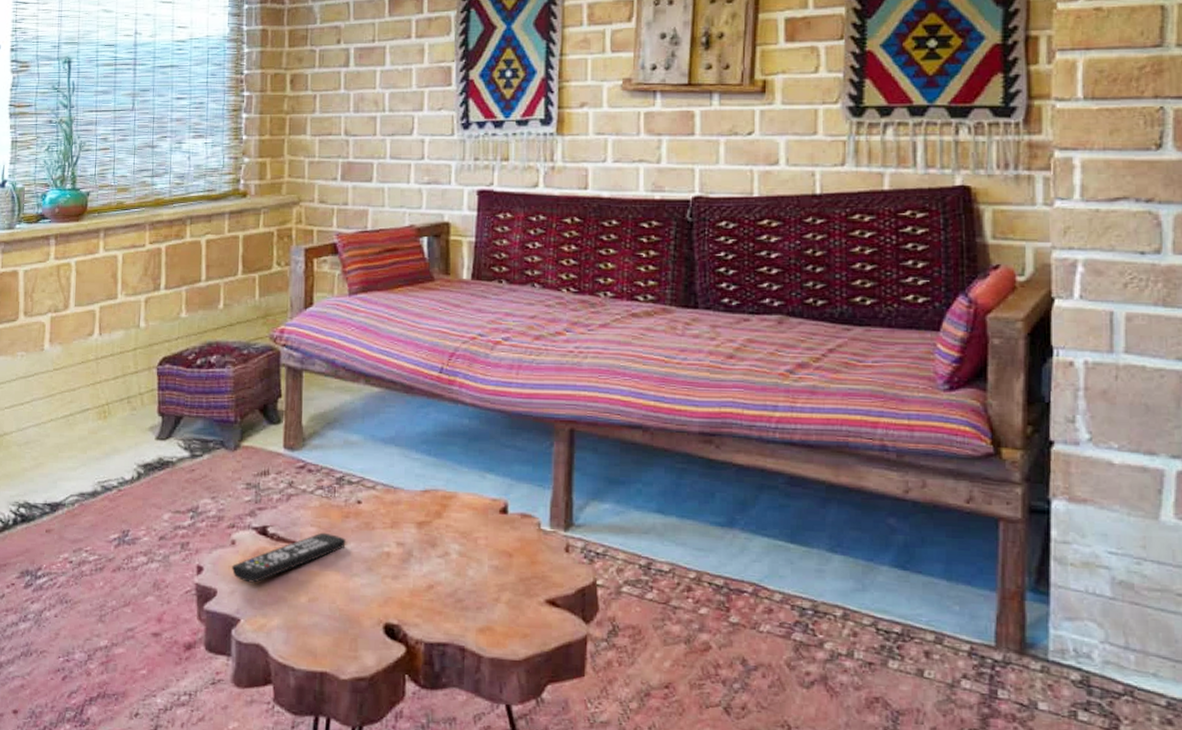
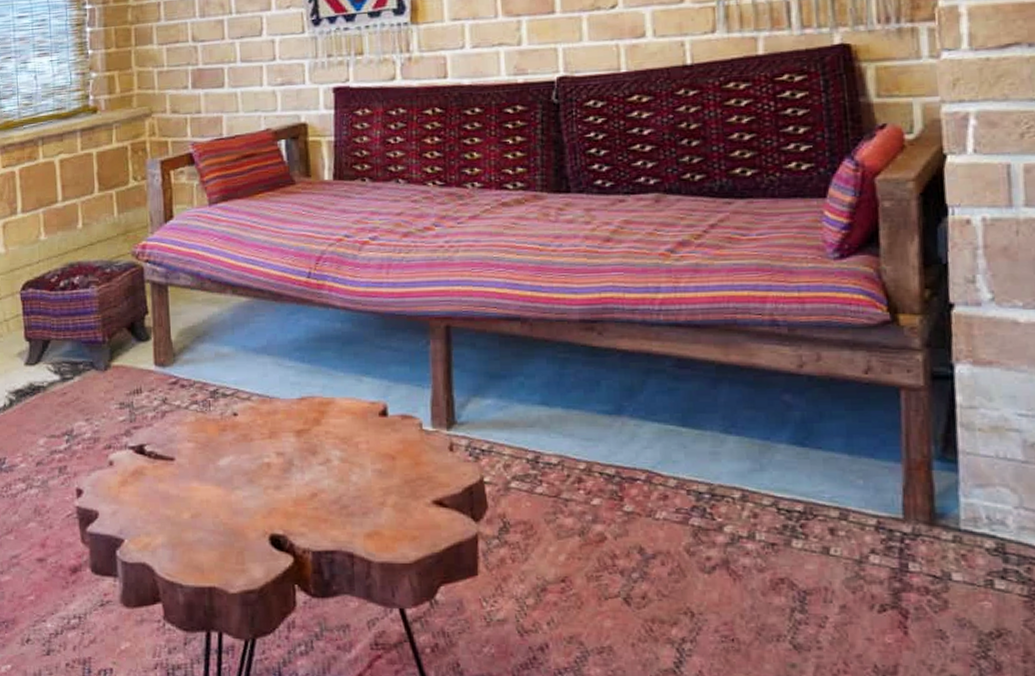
remote control: present [232,532,346,583] -> none [112,447,225,503]

